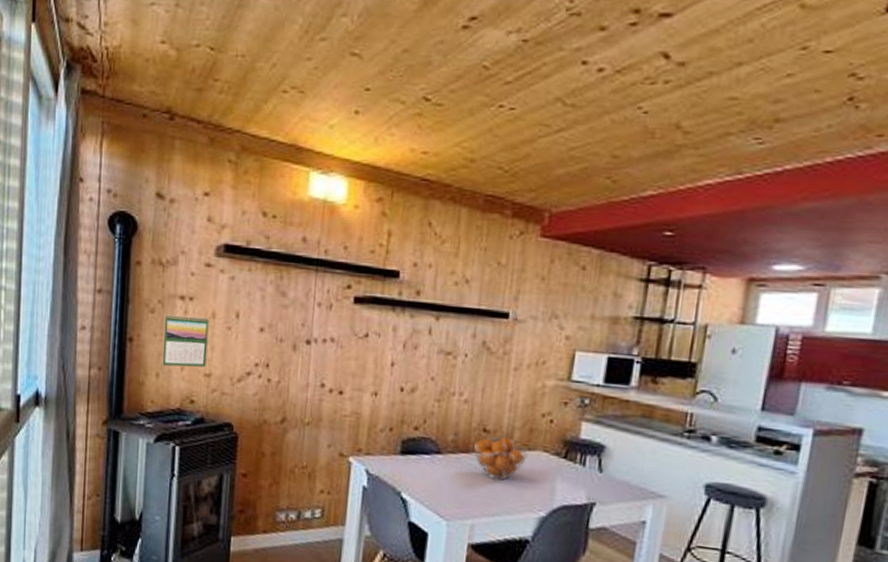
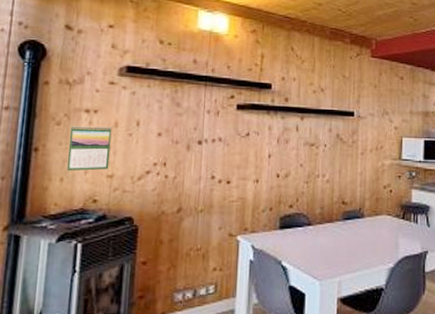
fruit basket: present [473,437,528,480] -> none [336,207,376,242]

